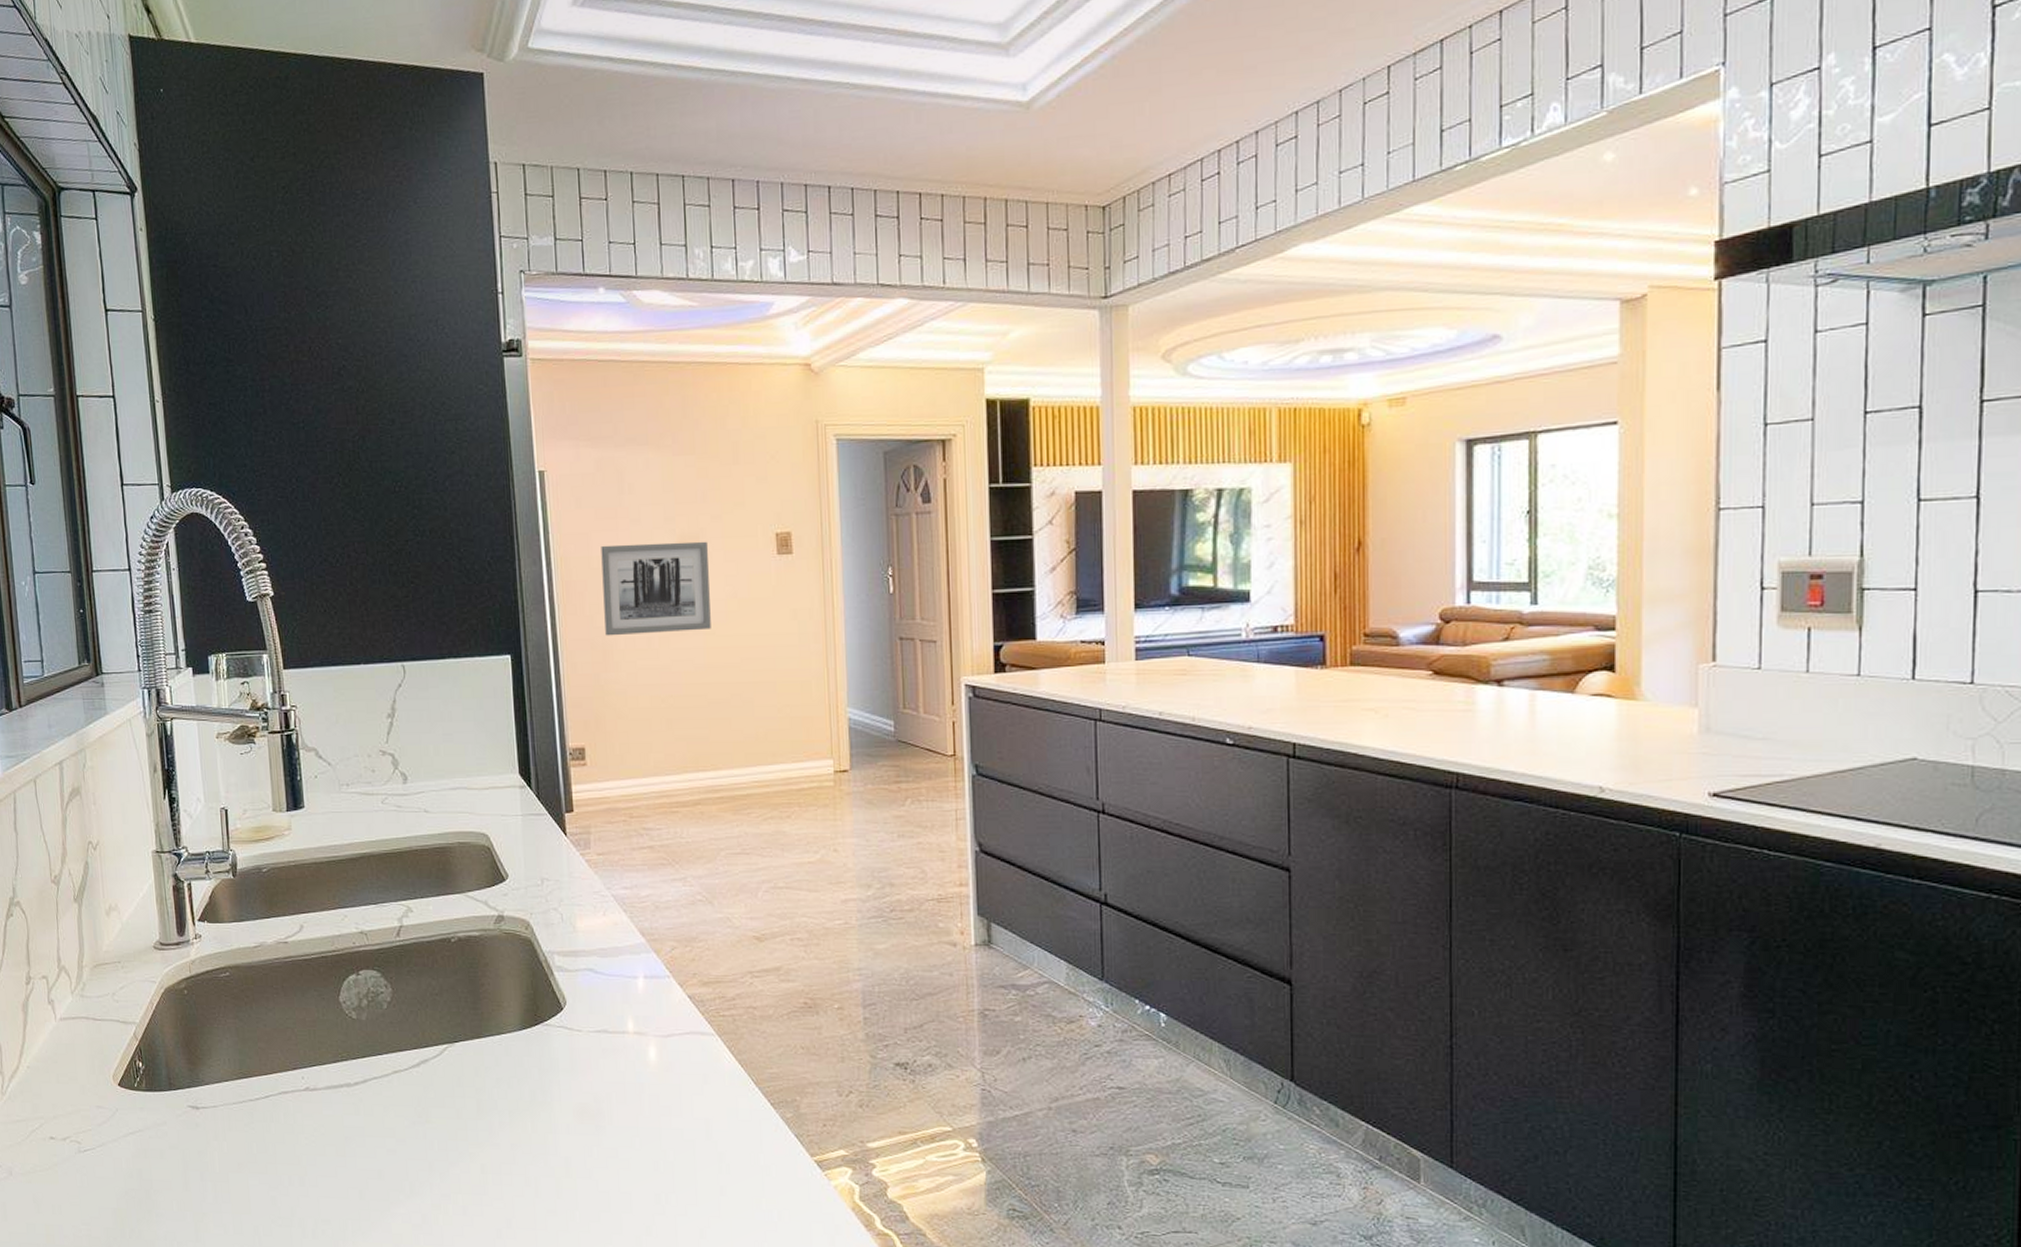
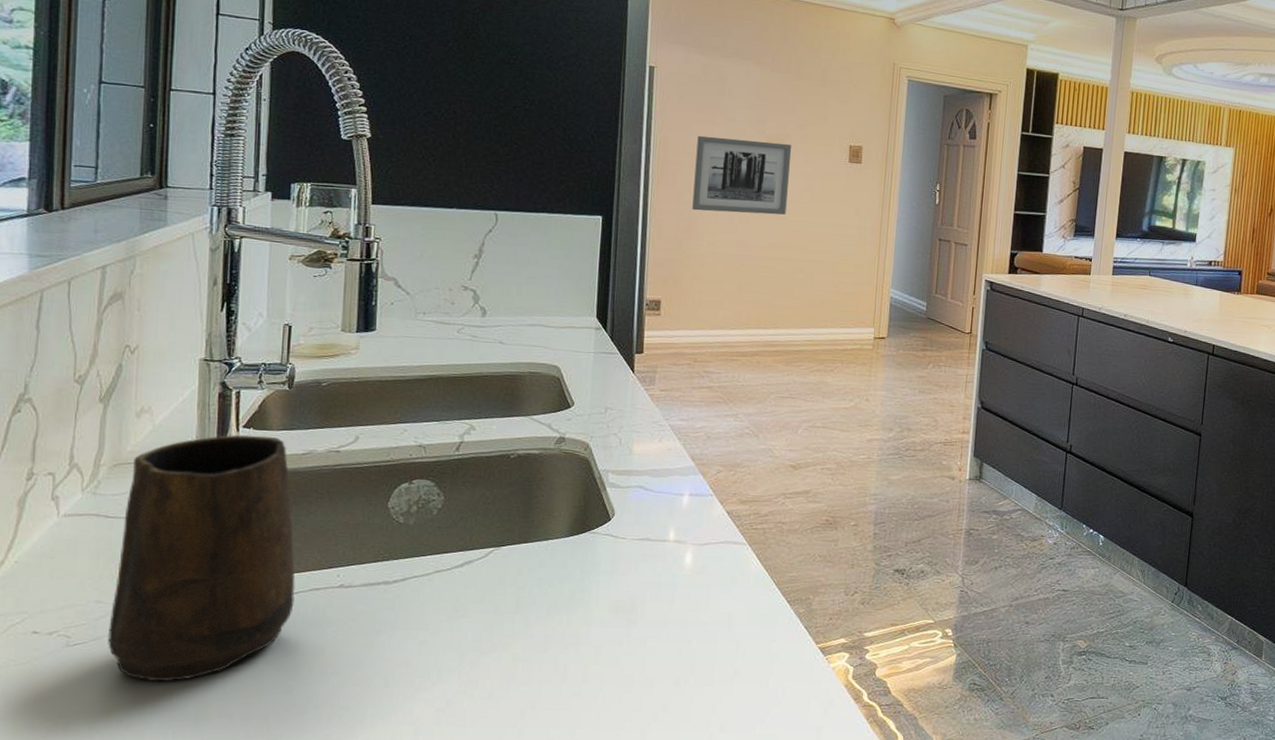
mug: none [109,929,267,1190] -> present [108,434,295,682]

